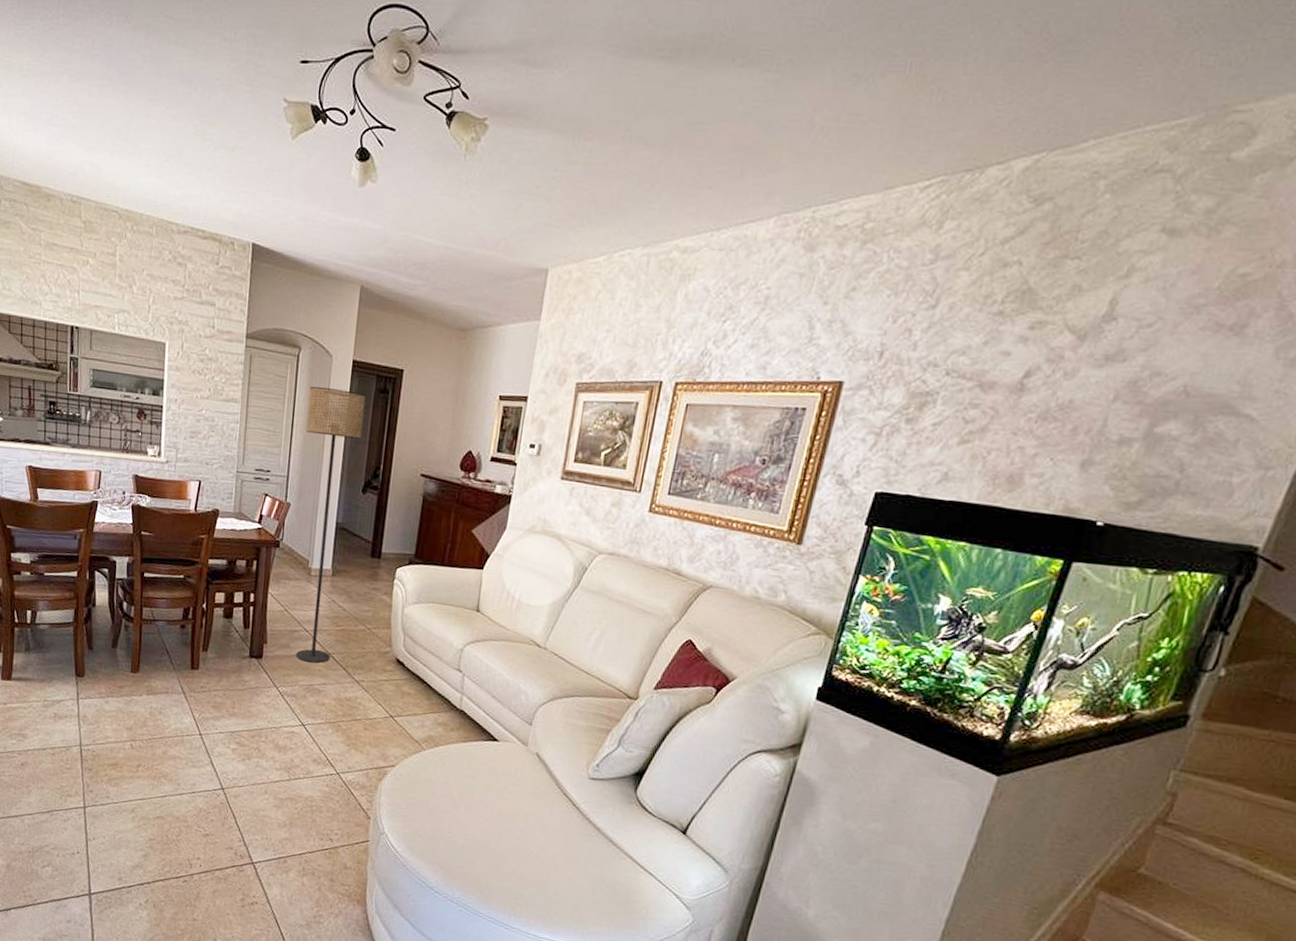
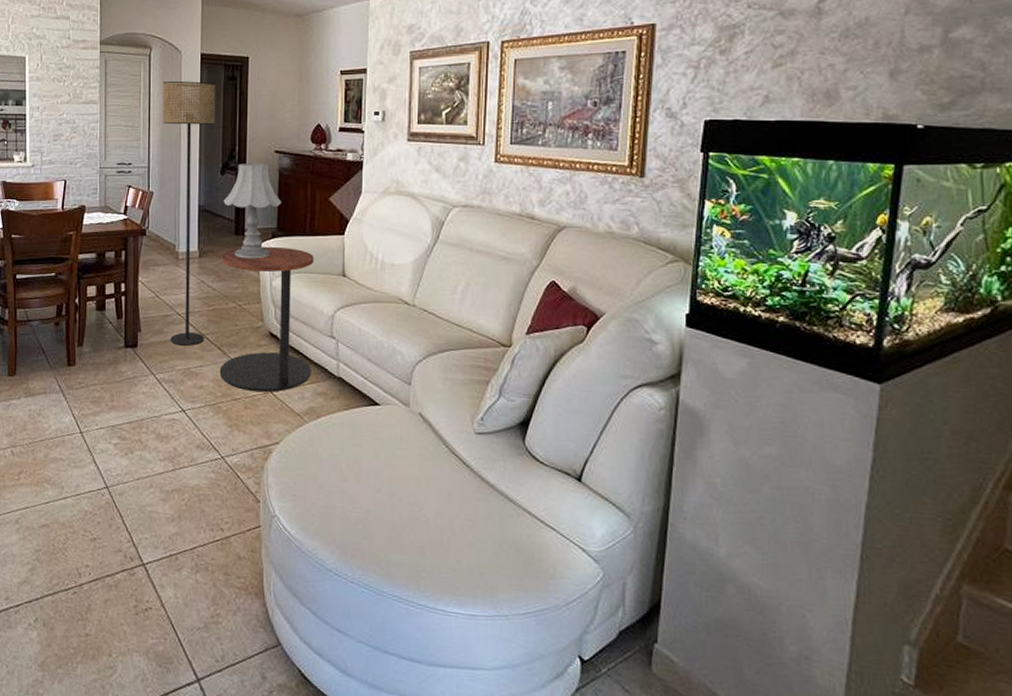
side table: none [342,571,450,717] -> present [219,246,315,392]
table lamp: none [362,484,422,585] -> present [223,164,281,259]

